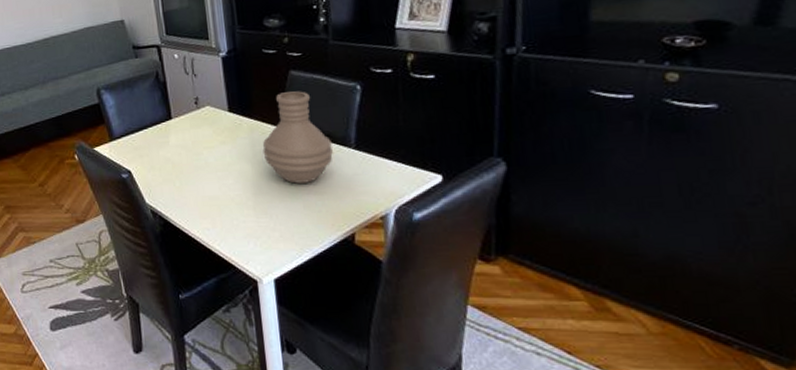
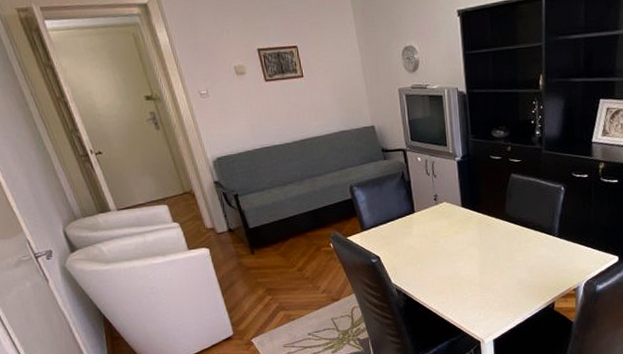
vase: present [262,91,334,184] -> none [488,191,542,265]

